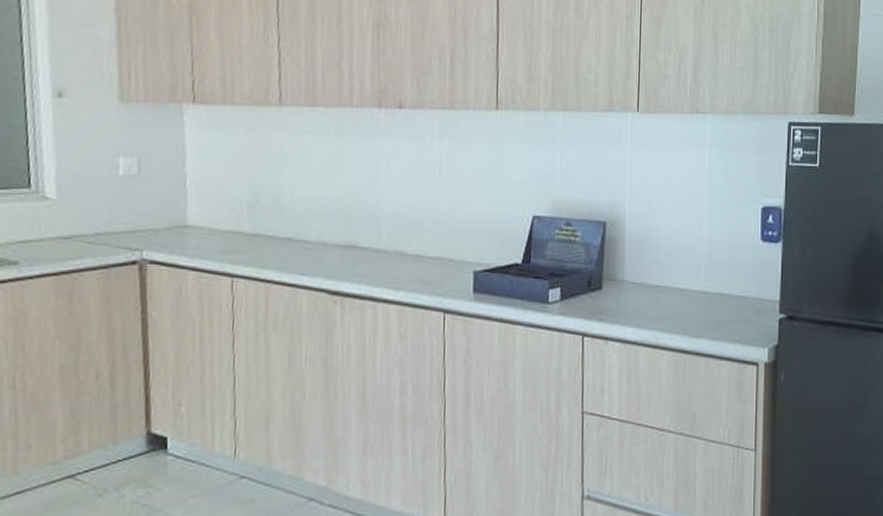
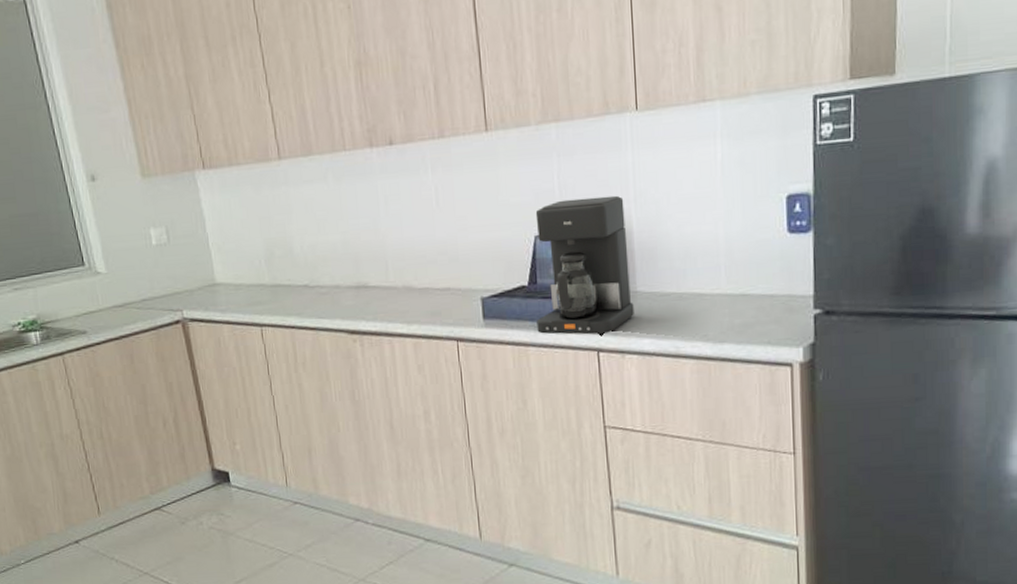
coffee maker: none [526,185,620,319] -> present [535,195,634,335]

